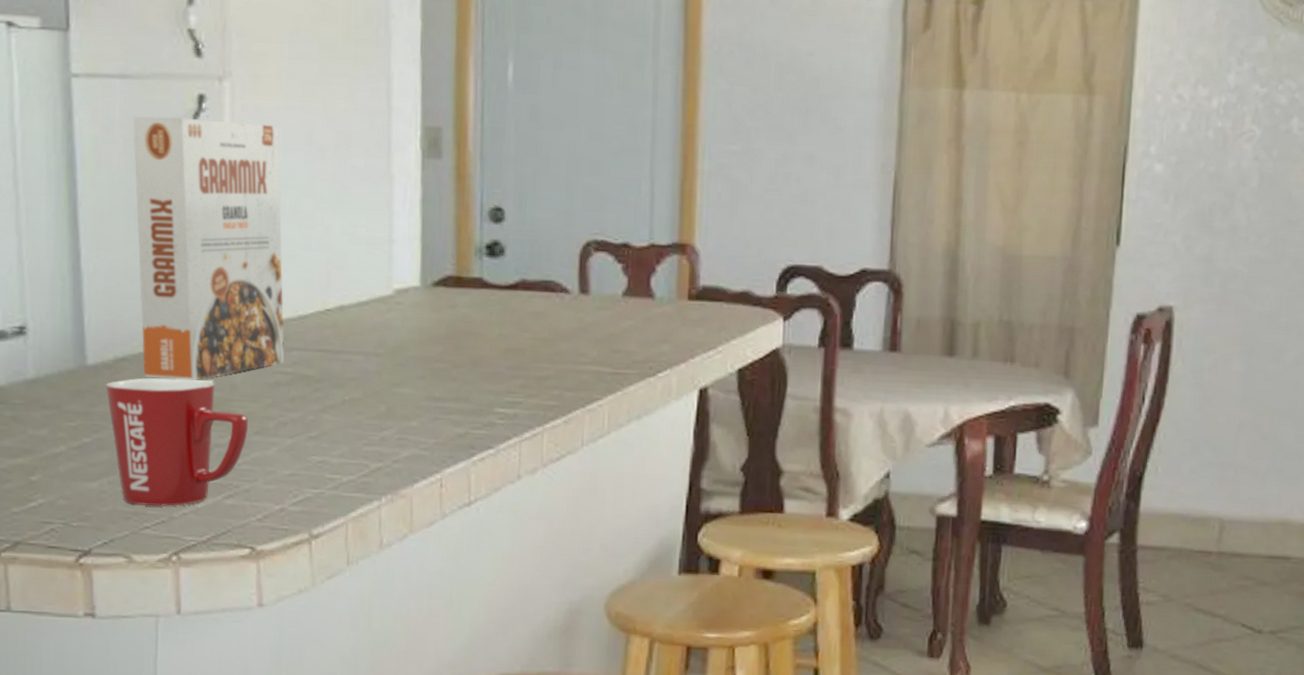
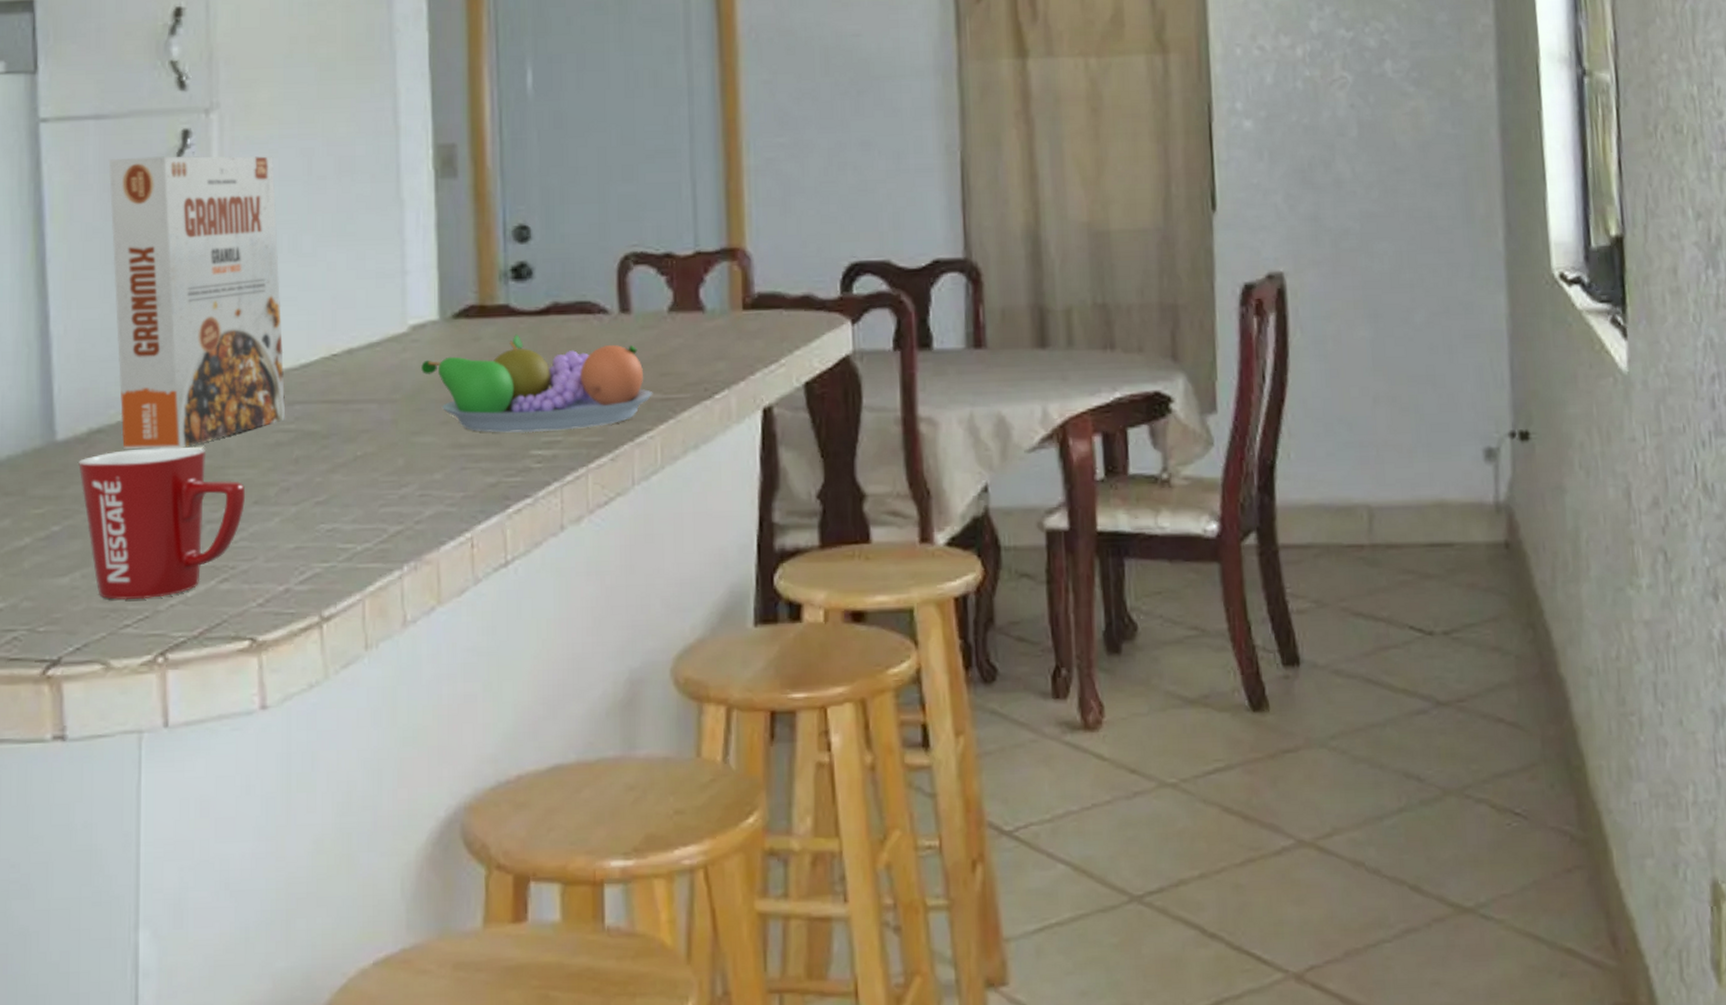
fruit bowl: none [403,305,604,393] -> present [421,334,653,433]

